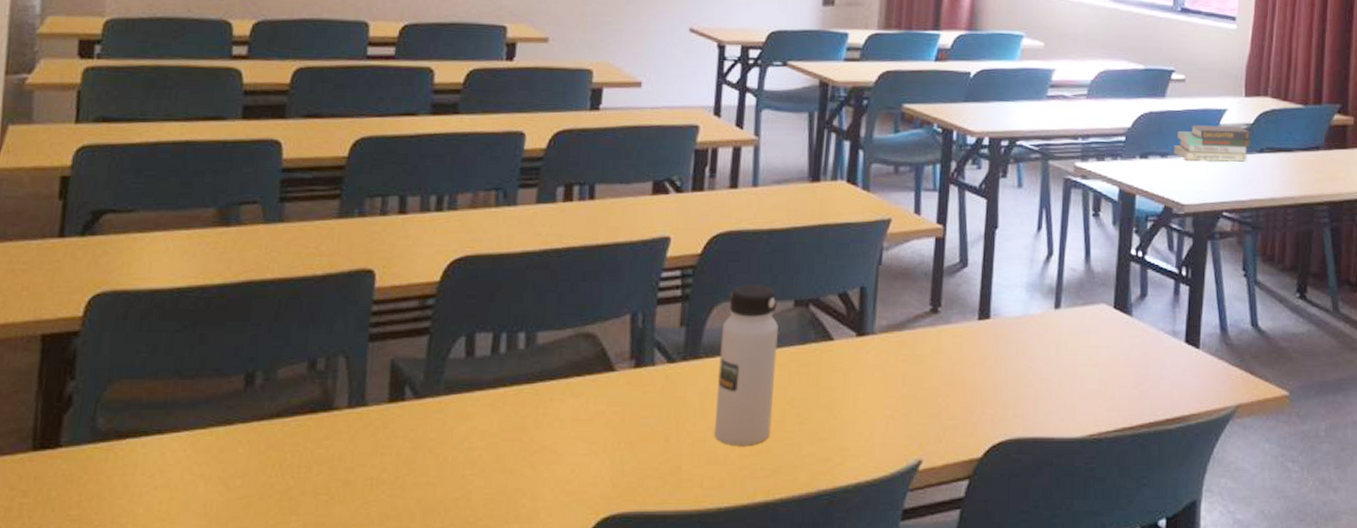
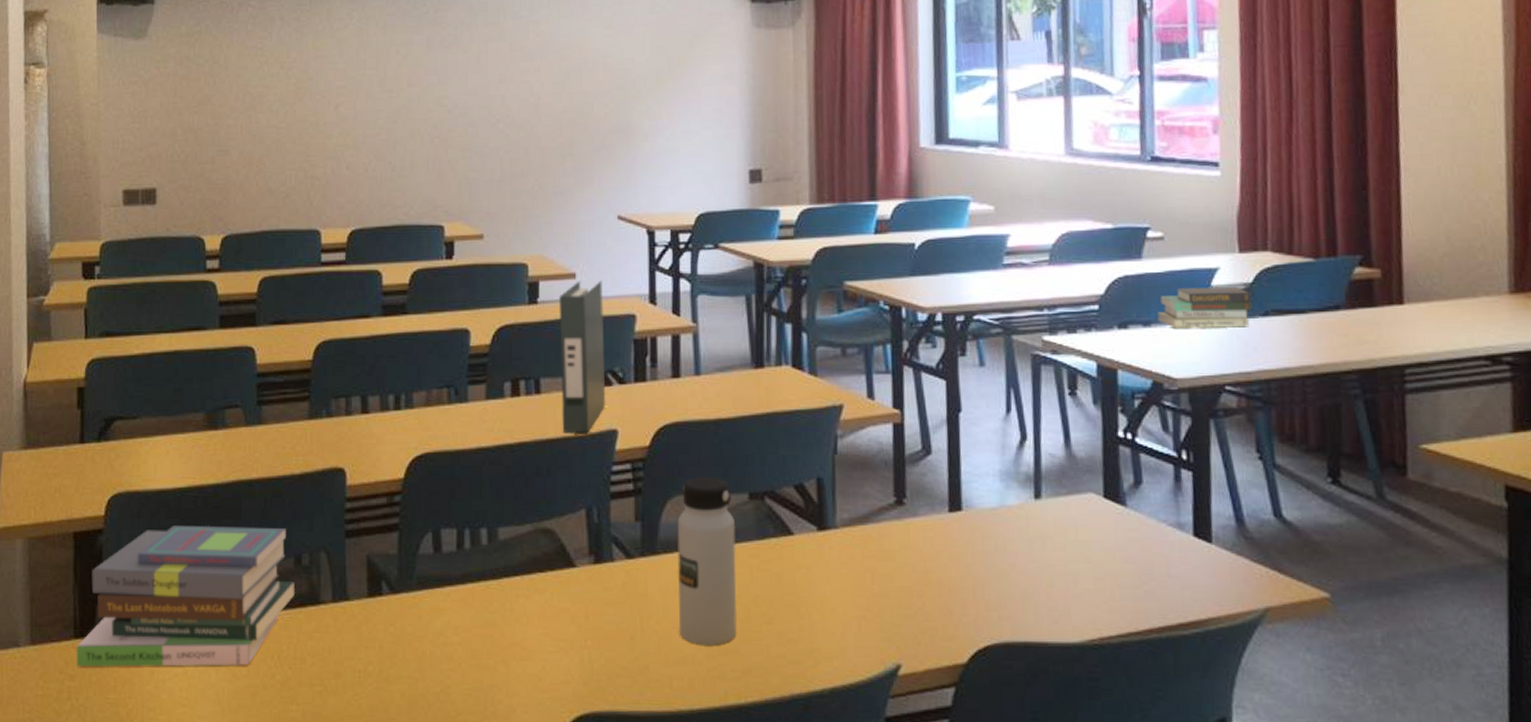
books: none [32,328,306,482] -> present [76,526,295,667]
binder: none [614,89,668,241] -> present [558,280,606,434]

